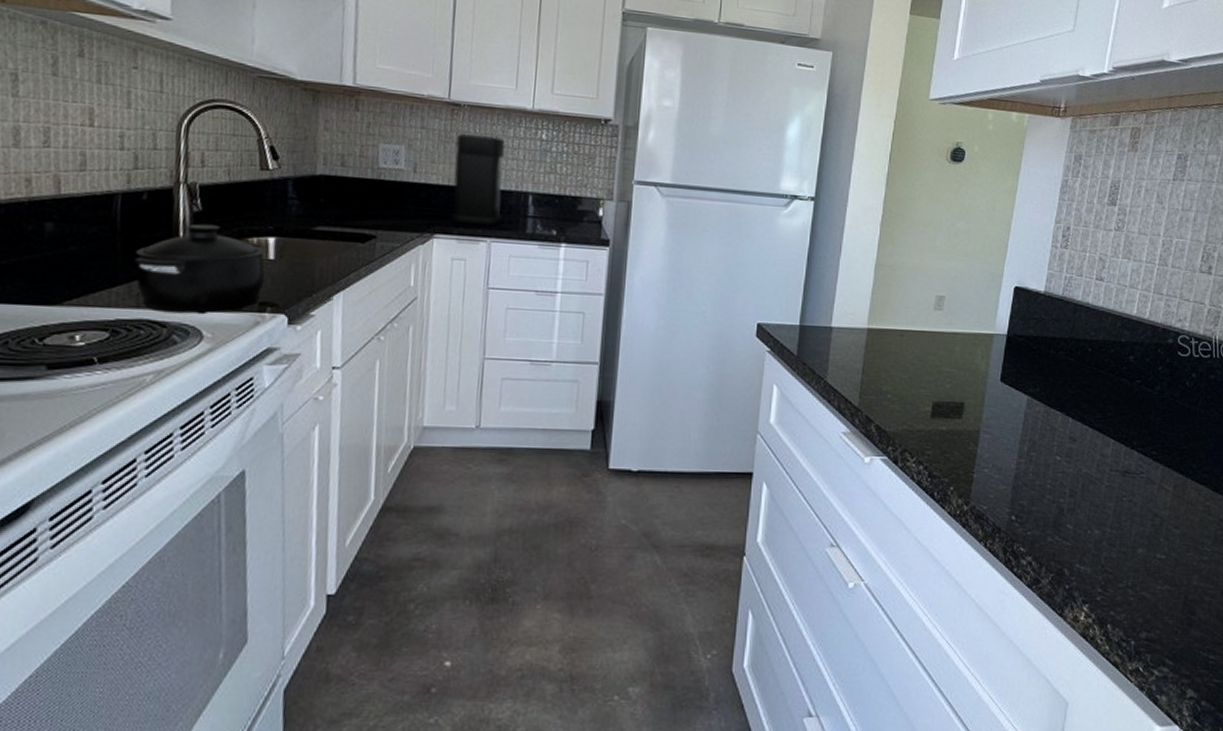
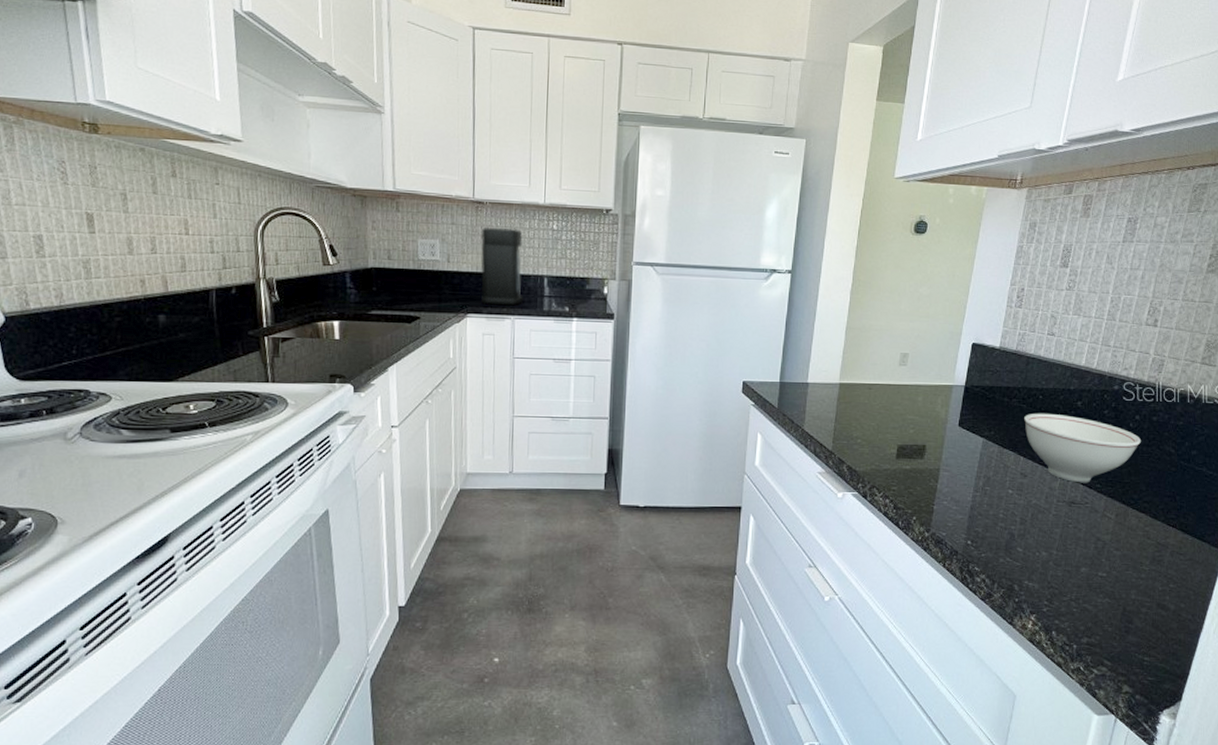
saucepan: present [133,223,265,315] -> none [229,312,333,386]
bowl: none [1072,367,1199,450] -> present [1024,413,1142,483]

